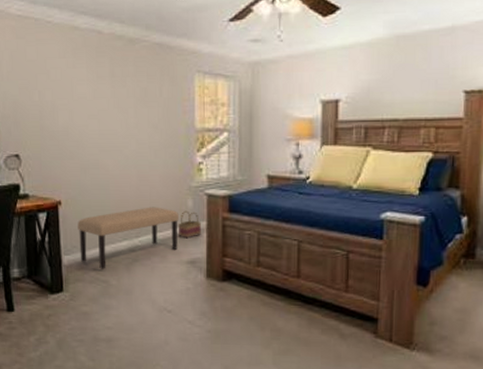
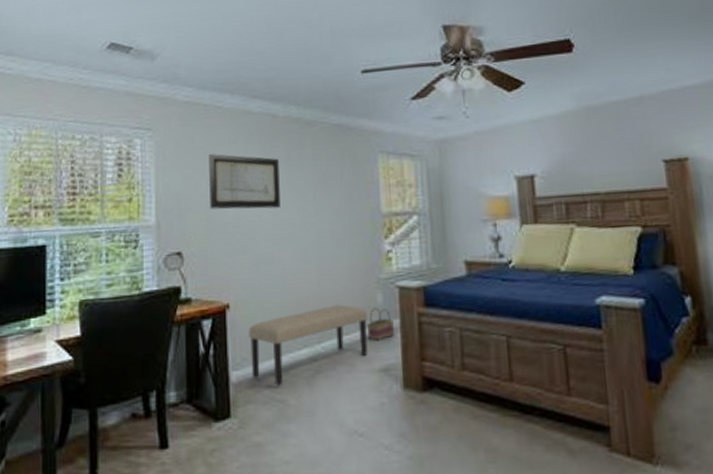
wall art: none [40,67,105,120] -> present [209,154,281,210]

